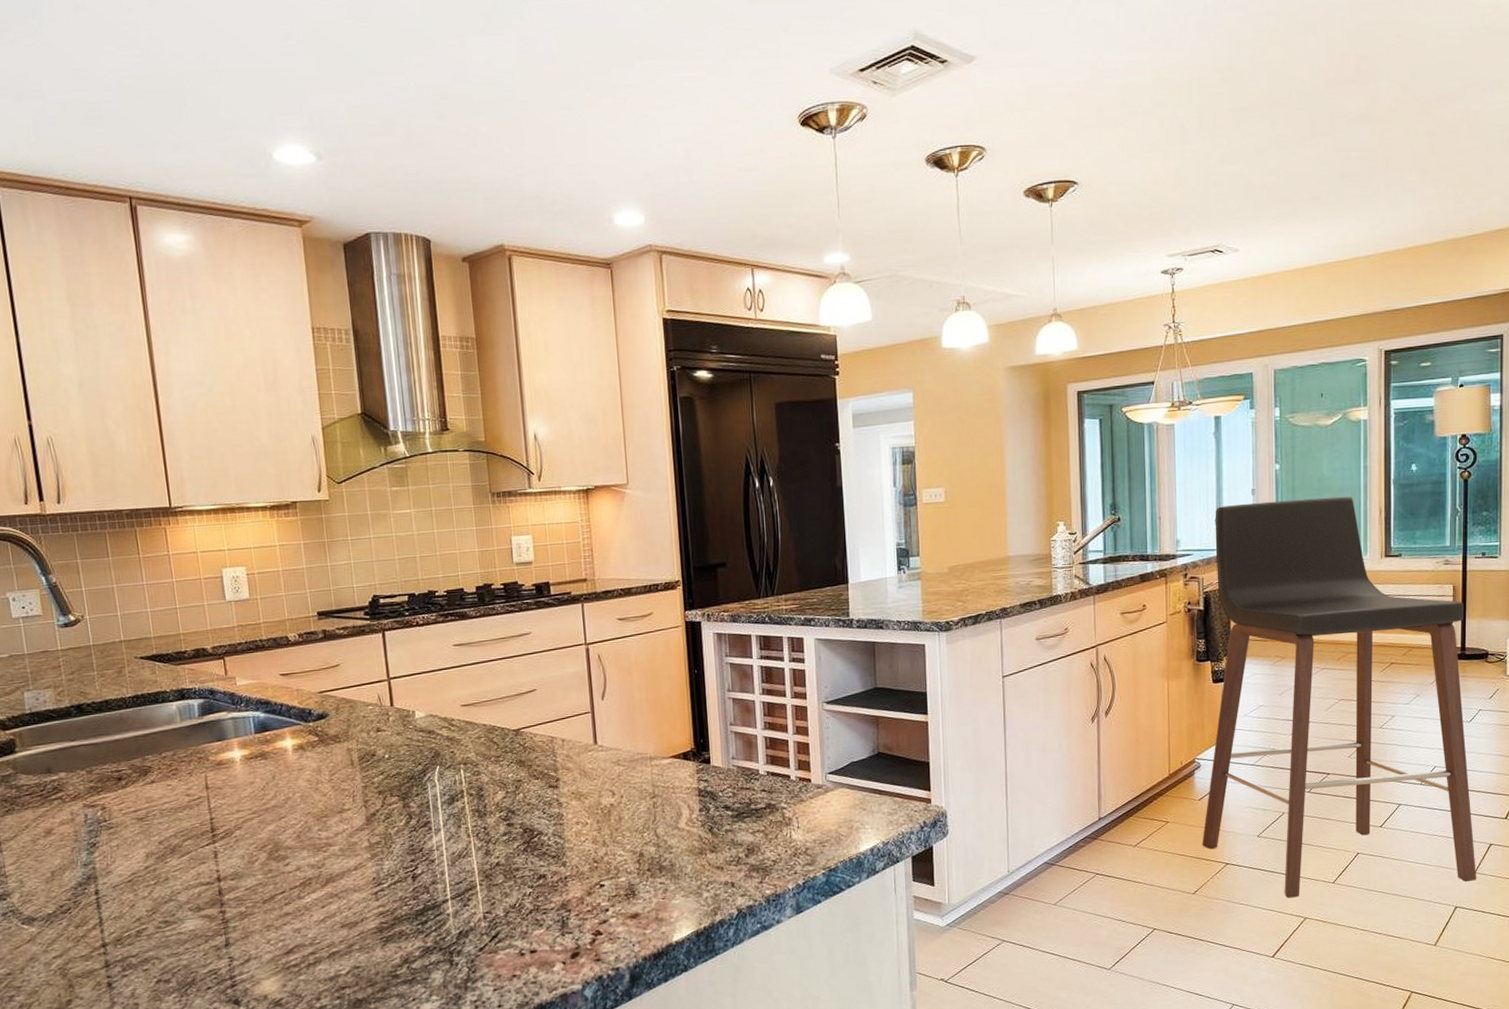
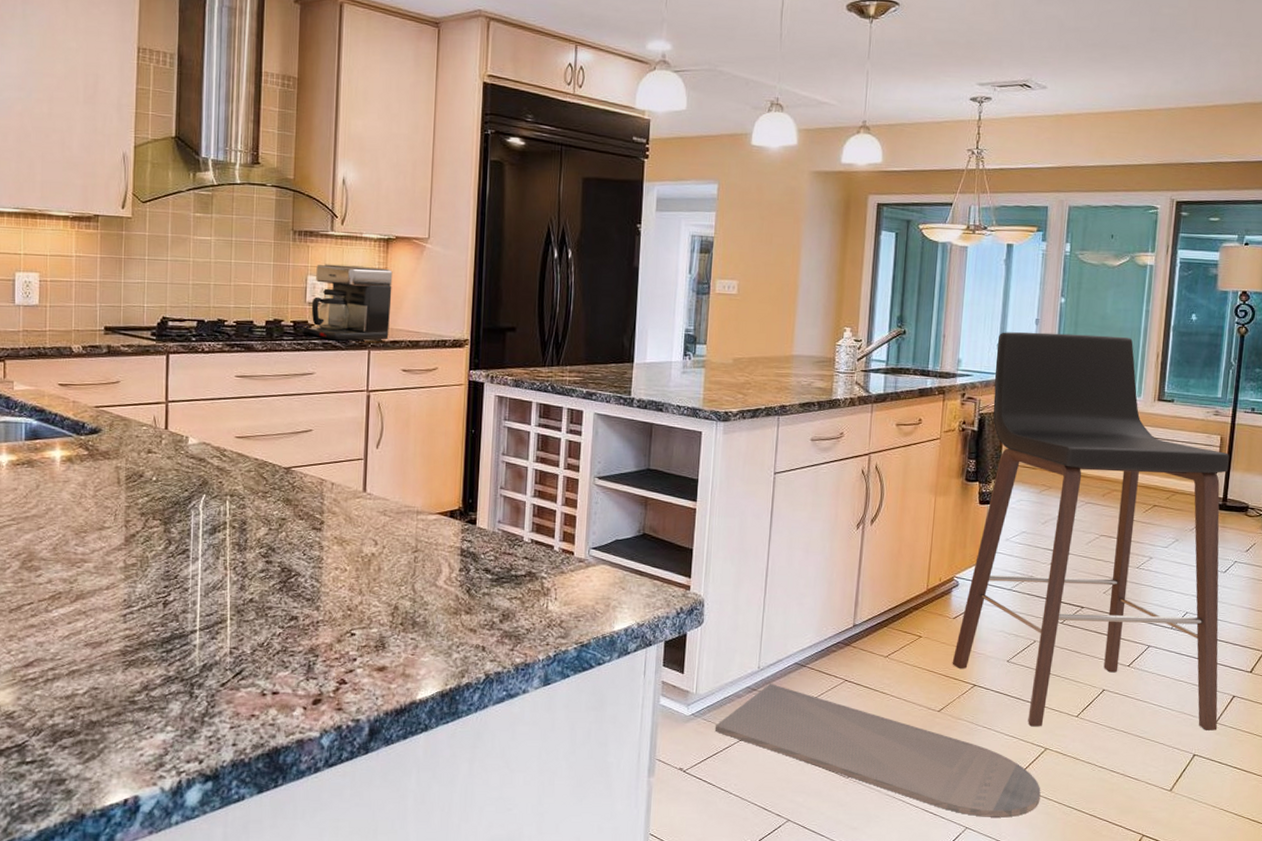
coffee maker: none [512,519,600,599] -> present [301,264,393,342]
door mat: none [971,886,1305,993] -> present [714,684,1041,818]

